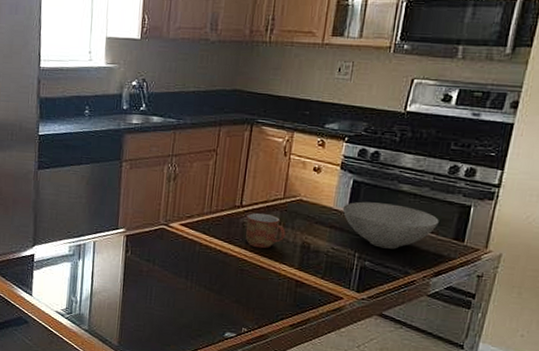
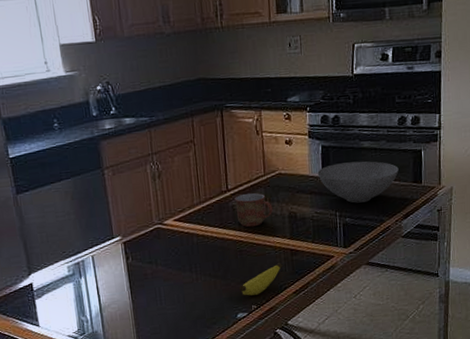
banana: none [232,291,284,318] -> present [239,263,283,296]

